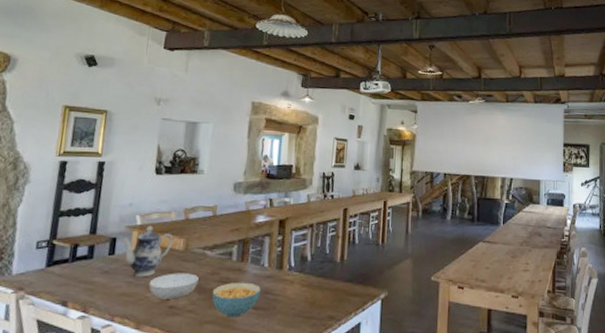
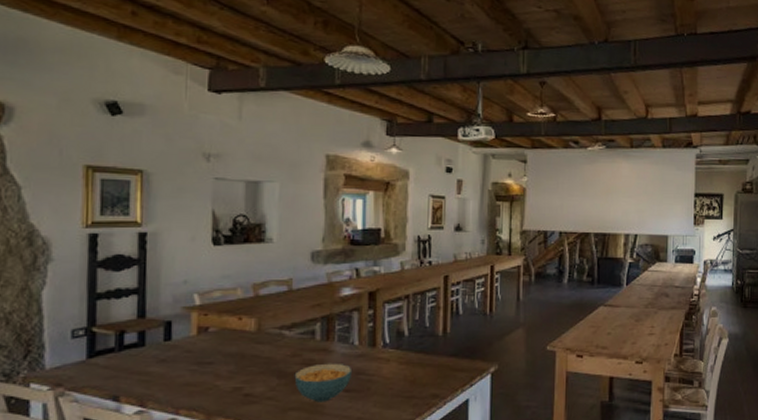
teapot: present [121,225,174,277] -> none [178,305,242,364]
serving bowl: present [149,273,199,299] -> none [217,357,277,387]

